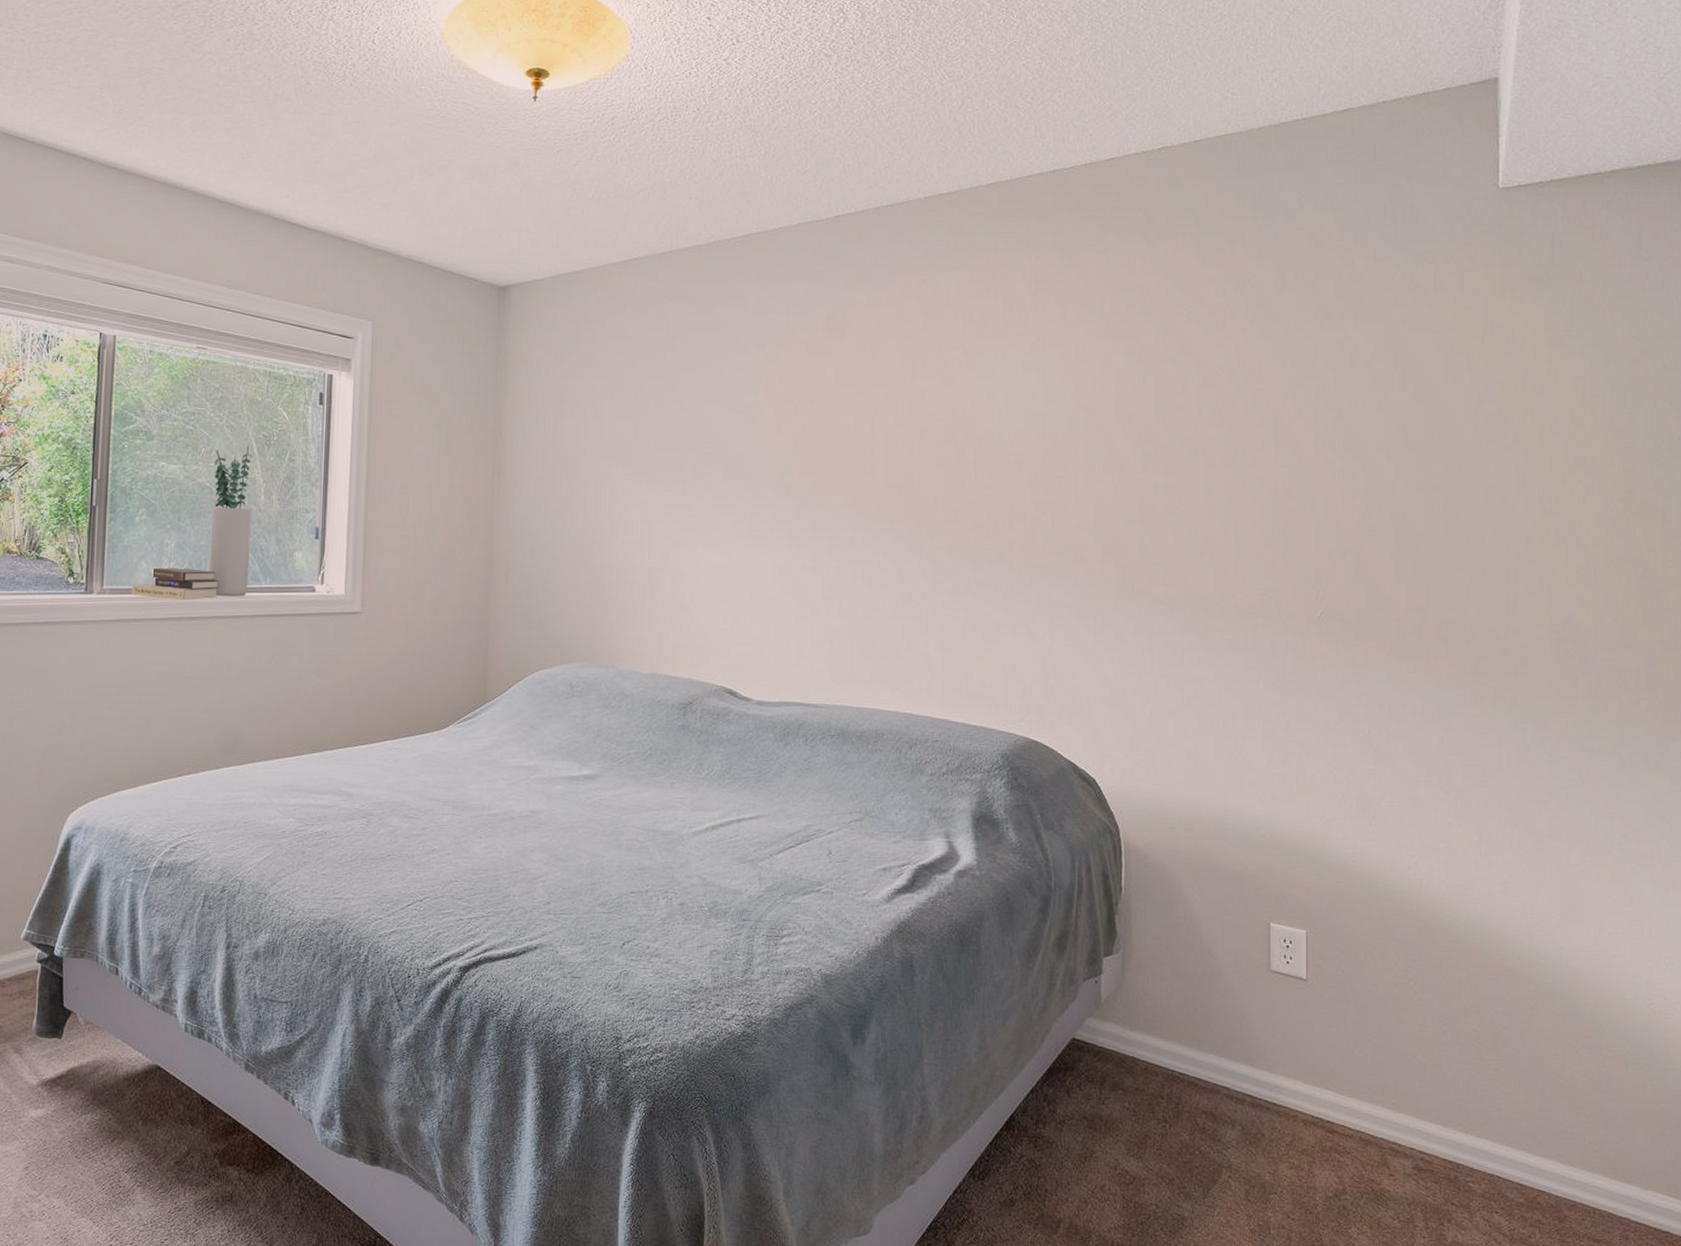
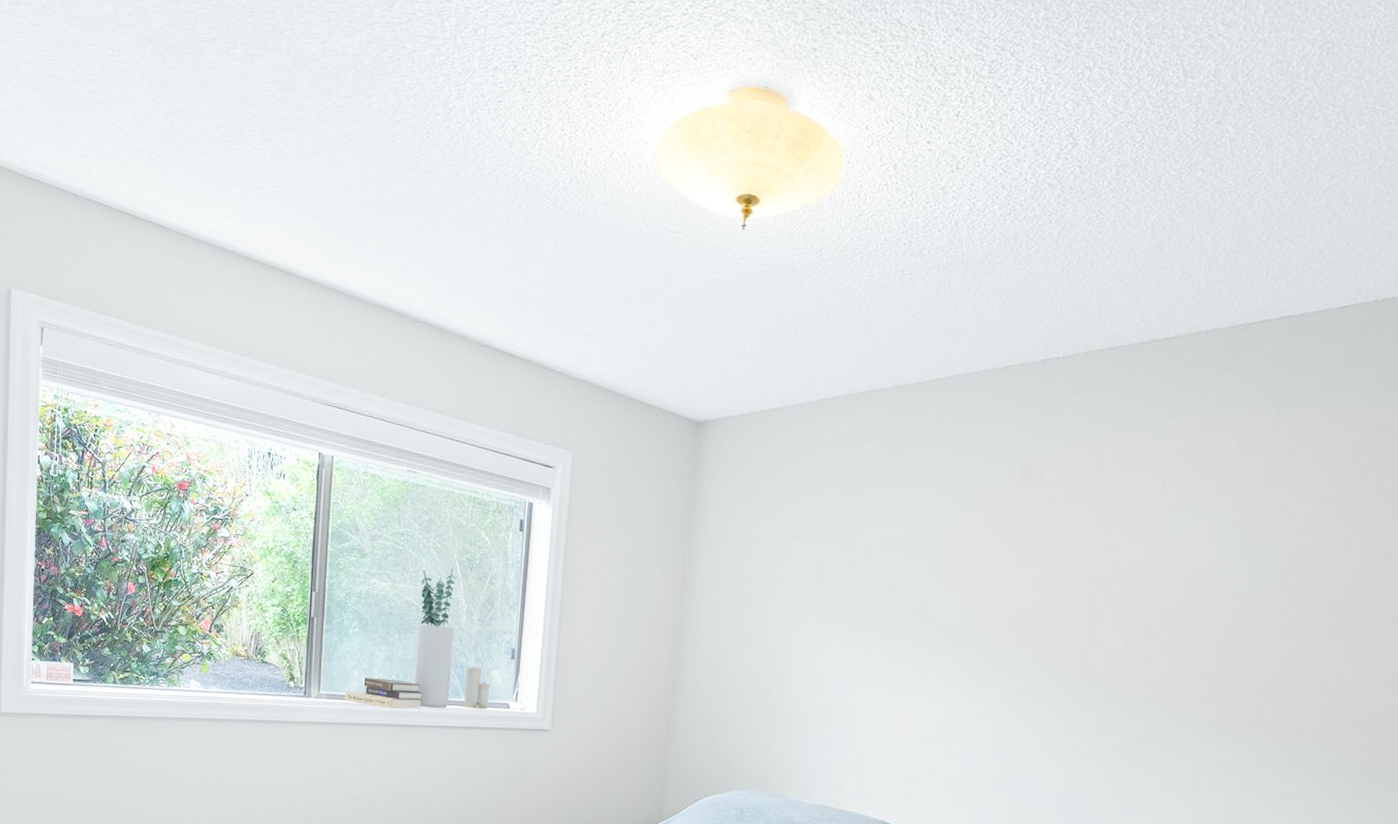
candle: none [264,548,292,595] -> present [464,665,489,710]

